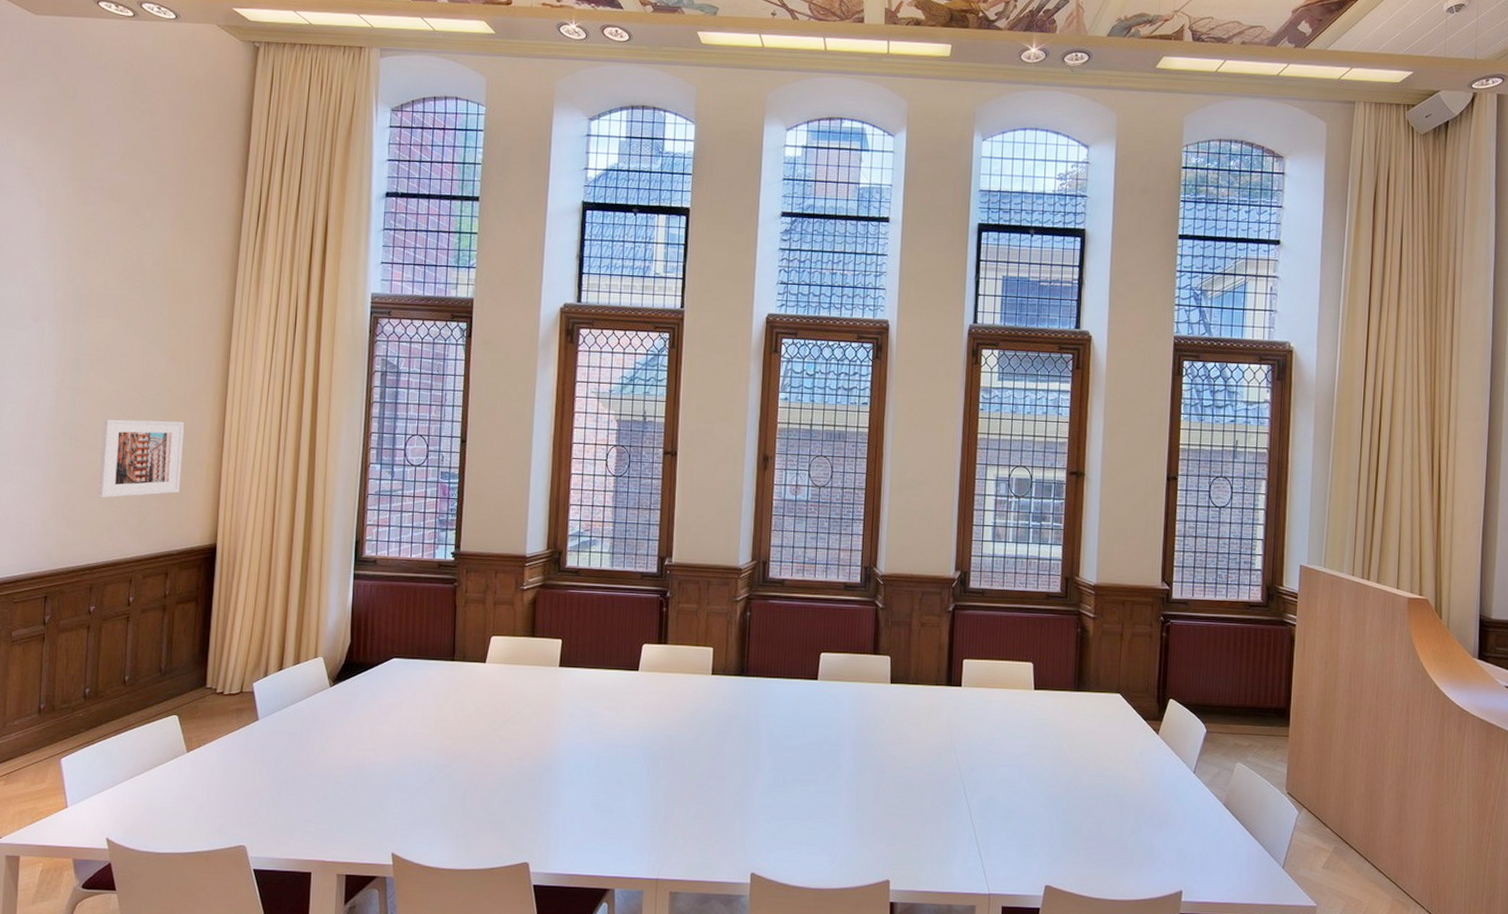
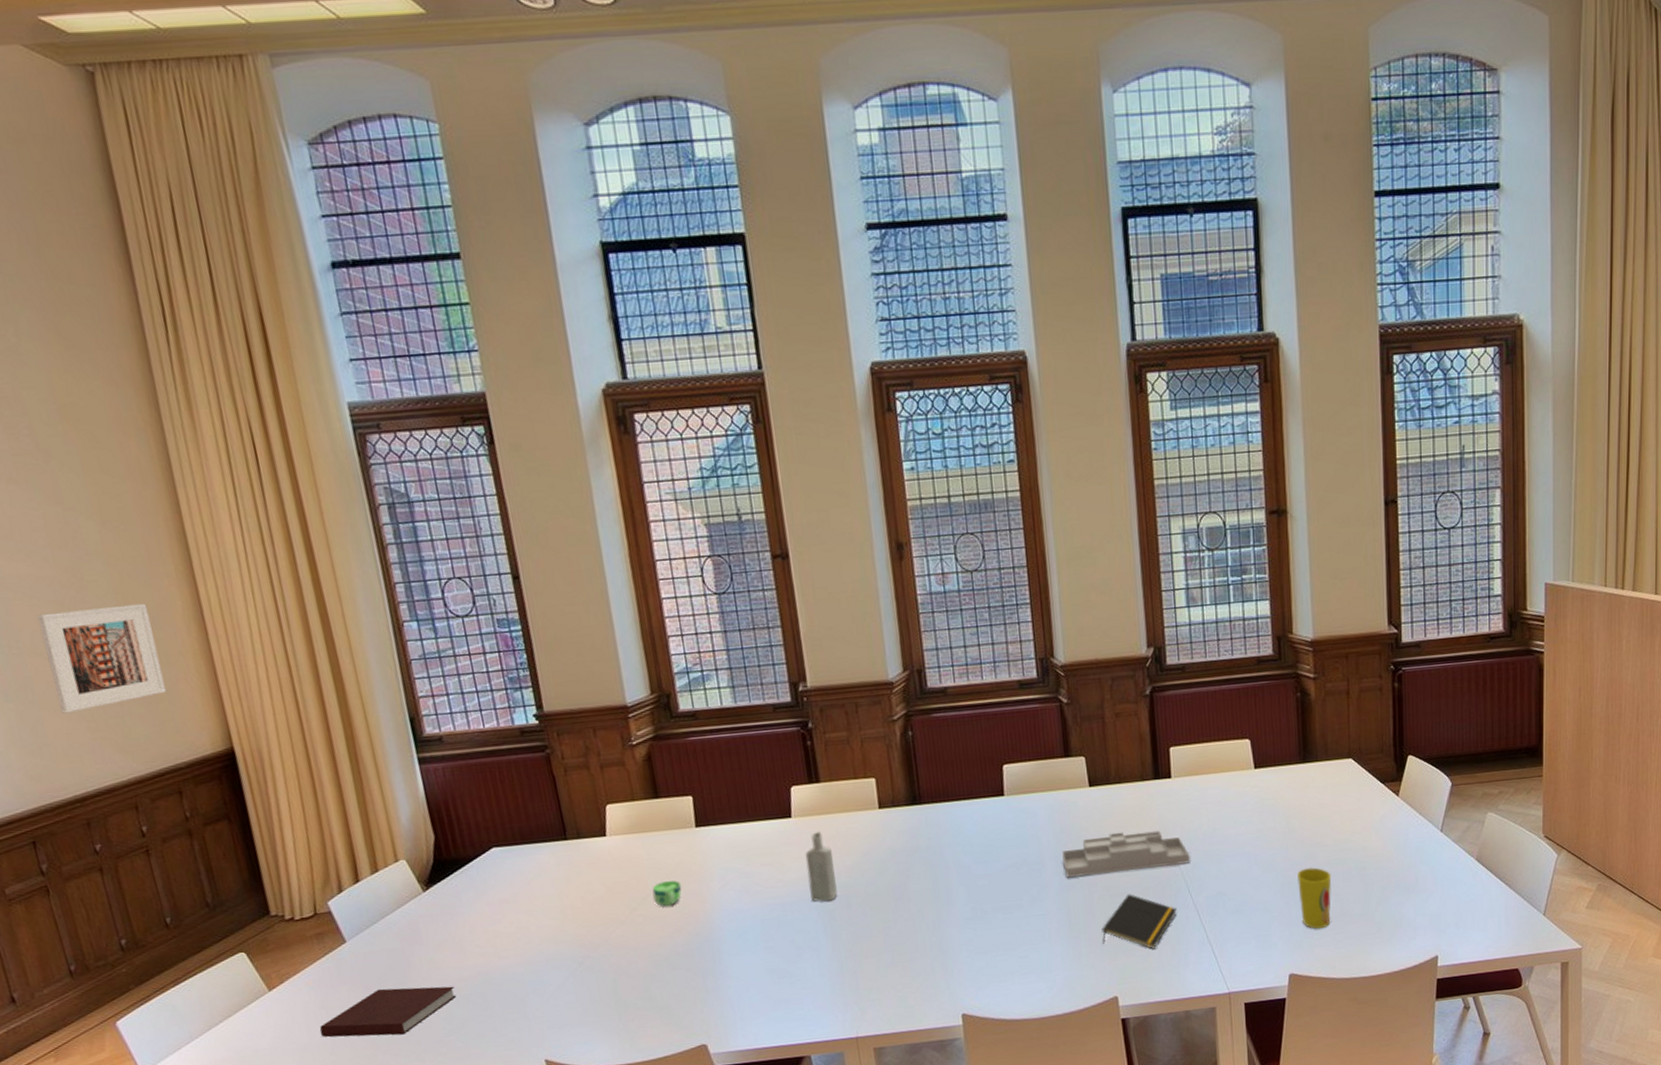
notebook: none [217,765,335,810] -> present [319,986,456,1037]
cup: none [512,710,538,732] -> present [652,880,682,907]
bottle: none [641,687,666,750] -> present [805,832,838,902]
desk organizer: none [859,727,969,767] -> present [1062,830,1190,879]
notepad: none [883,786,952,841] -> present [1102,894,1177,949]
cup: none [1061,787,1092,847] -> present [1297,867,1332,929]

